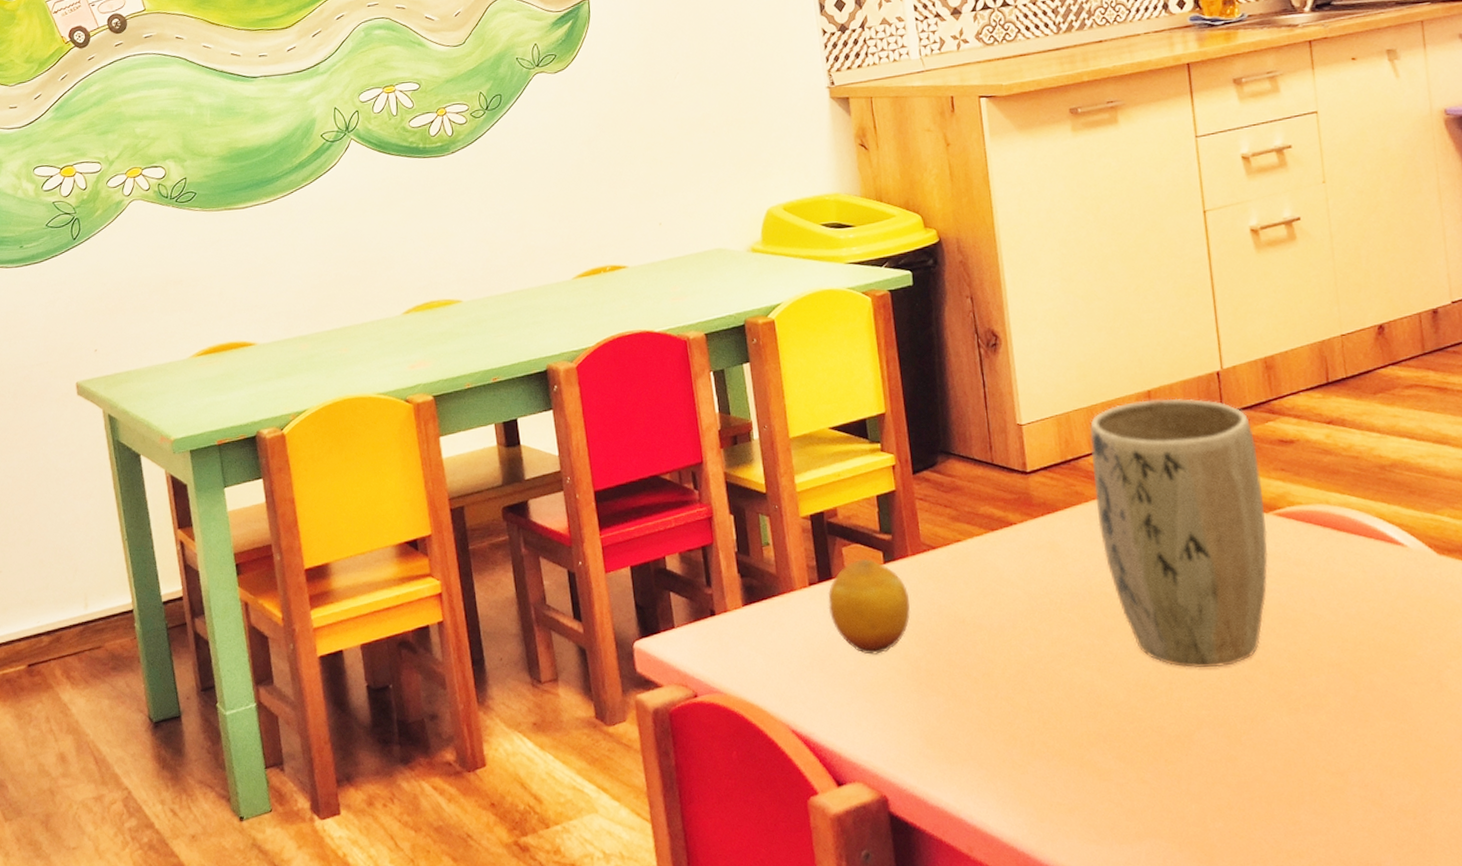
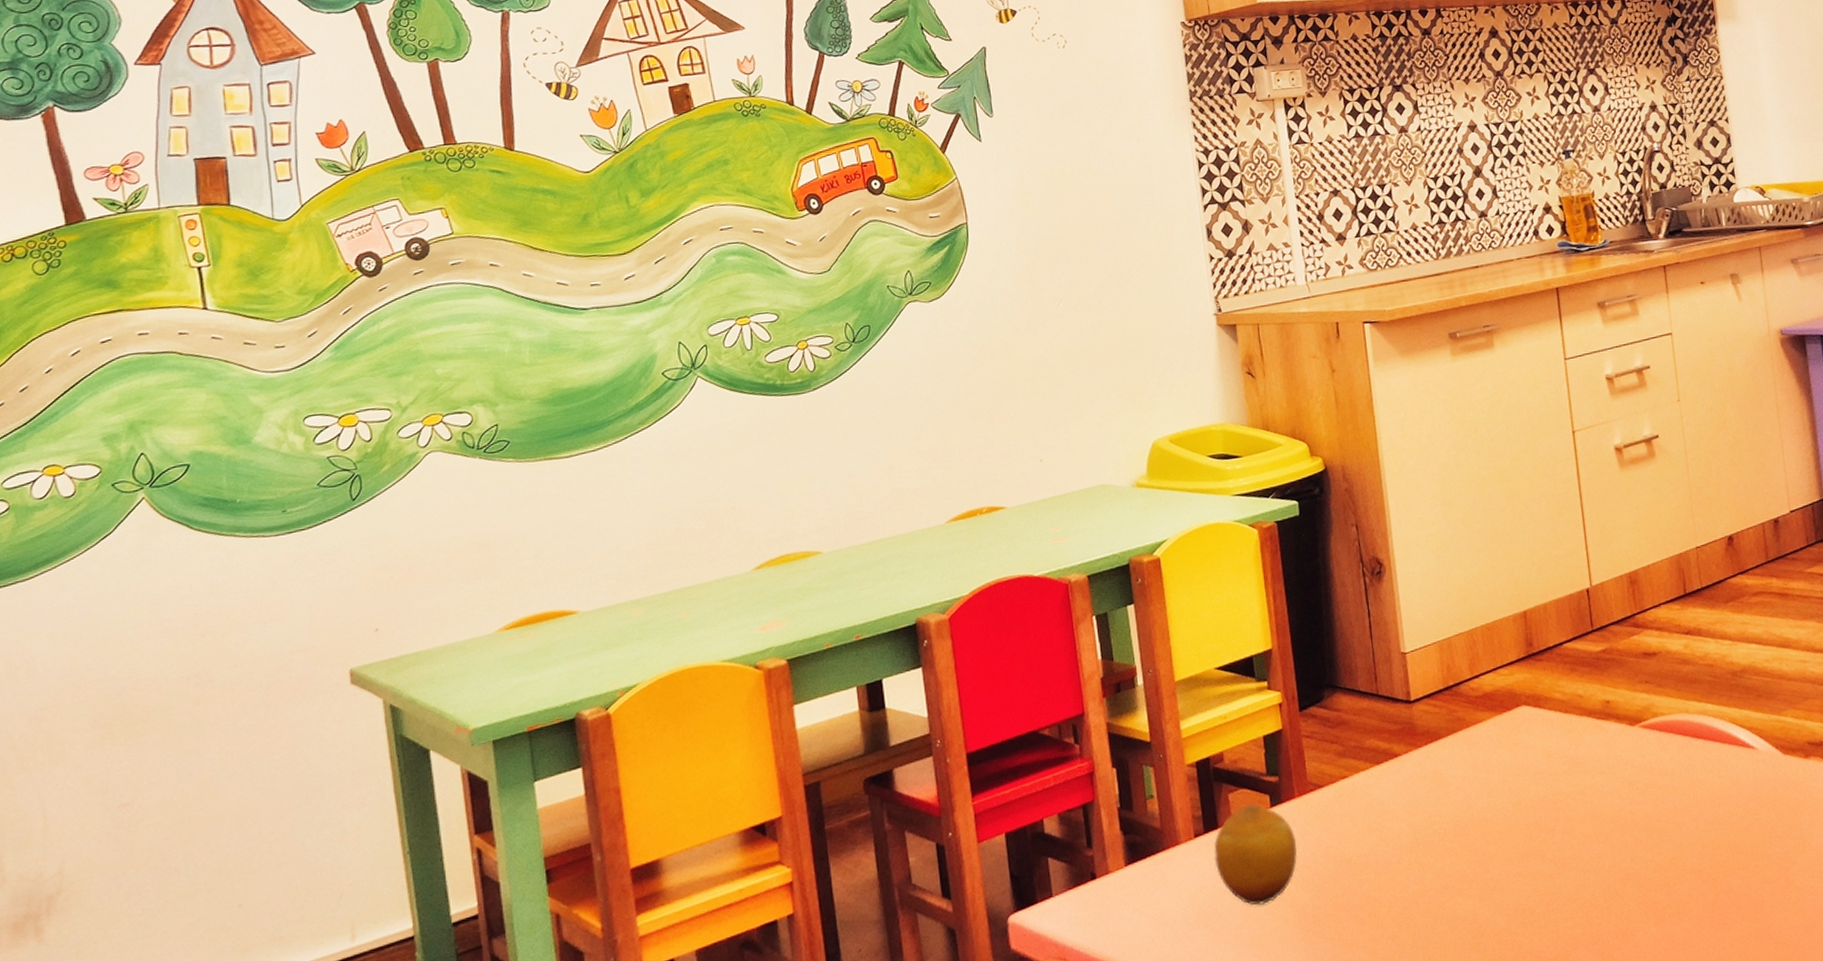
plant pot: present [1089,398,1268,668] -> none [1470,617,1635,888]

